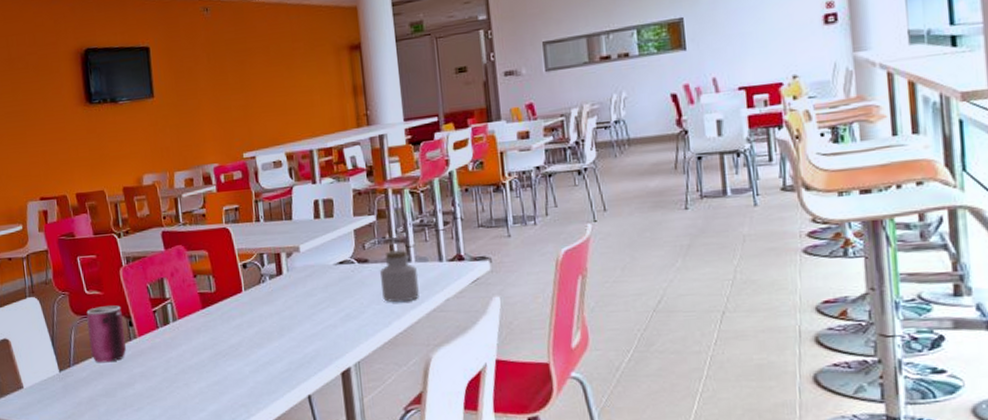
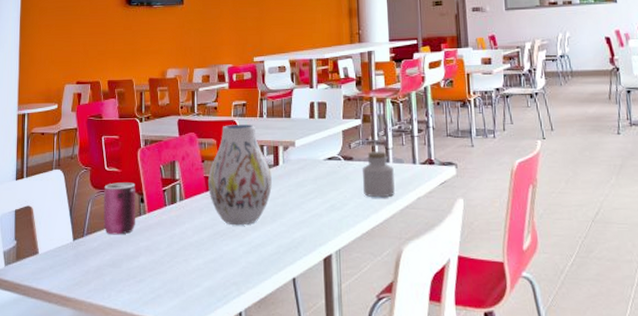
vase: none [202,231,277,344] -> present [208,124,272,226]

